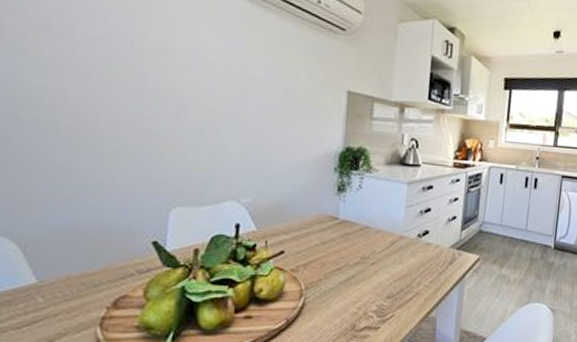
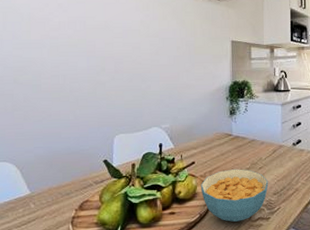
cereal bowl: none [290,263,382,331] -> present [200,169,269,222]

